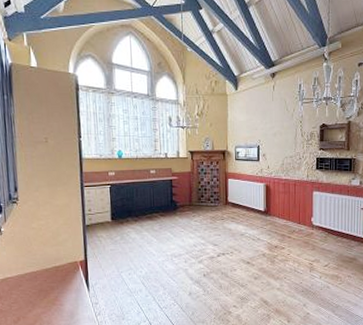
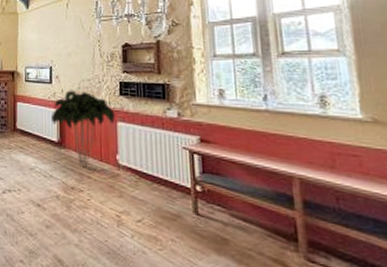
indoor plant: none [259,165,312,230] -> present [51,89,115,167]

